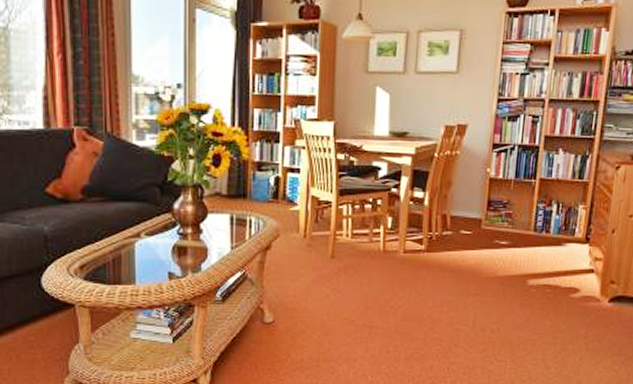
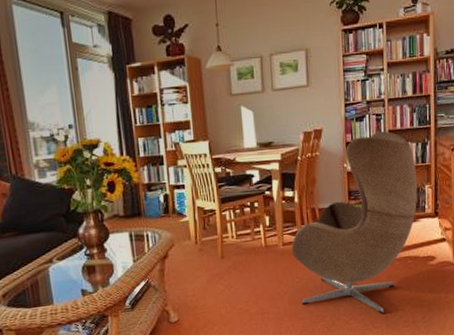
armchair: none [413,136,571,347] -> present [291,131,418,315]

